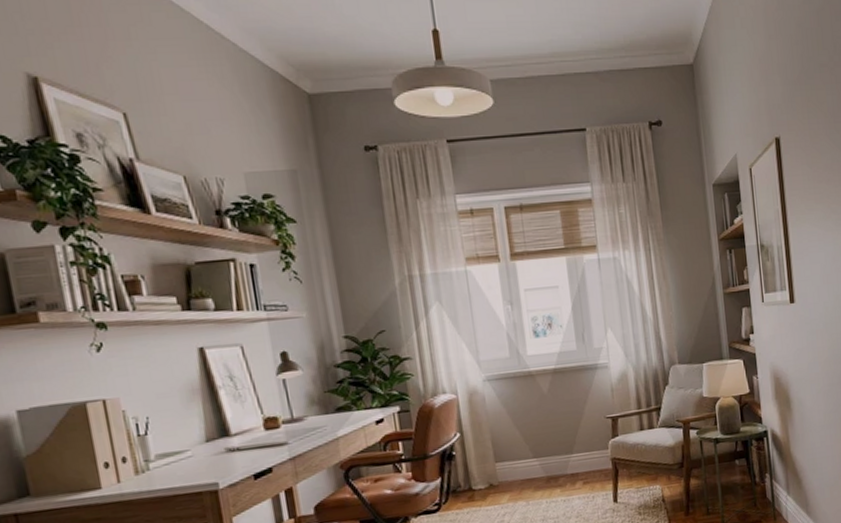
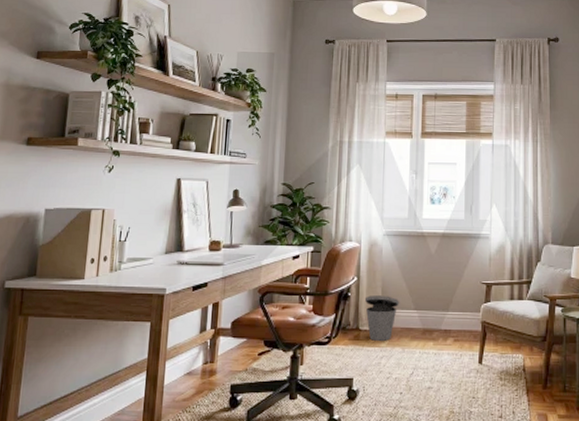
trash can: none [473,448,516,499] -> present [364,295,400,341]

